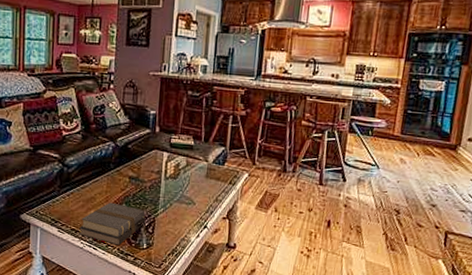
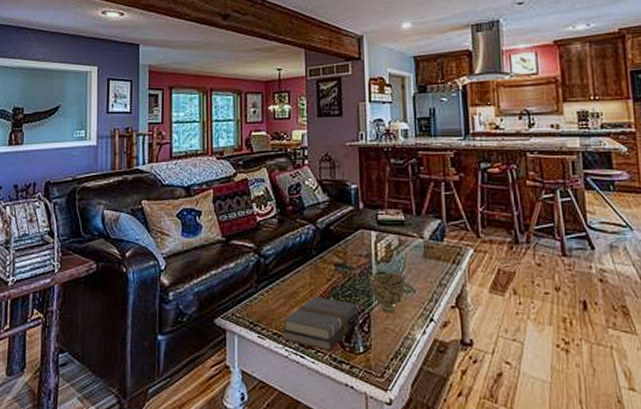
decorative bowl: none [156,185,189,220] -> present [368,271,406,313]

